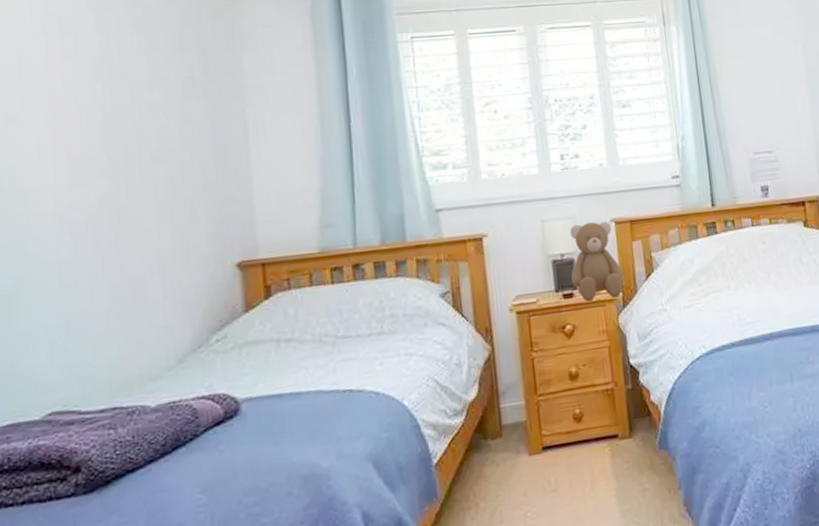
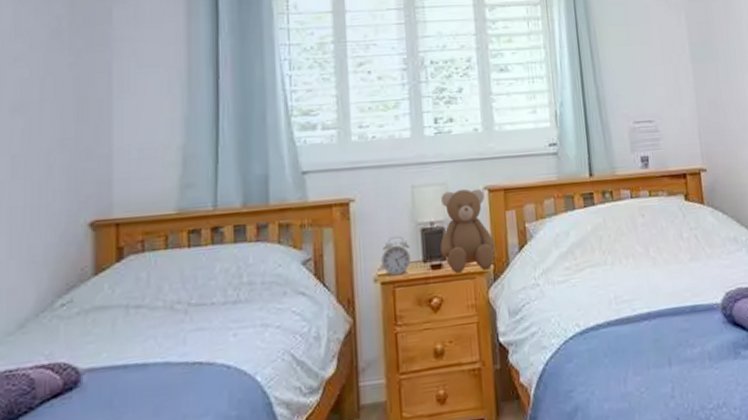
alarm clock: none [515,268,544,306] -> present [381,236,411,277]

